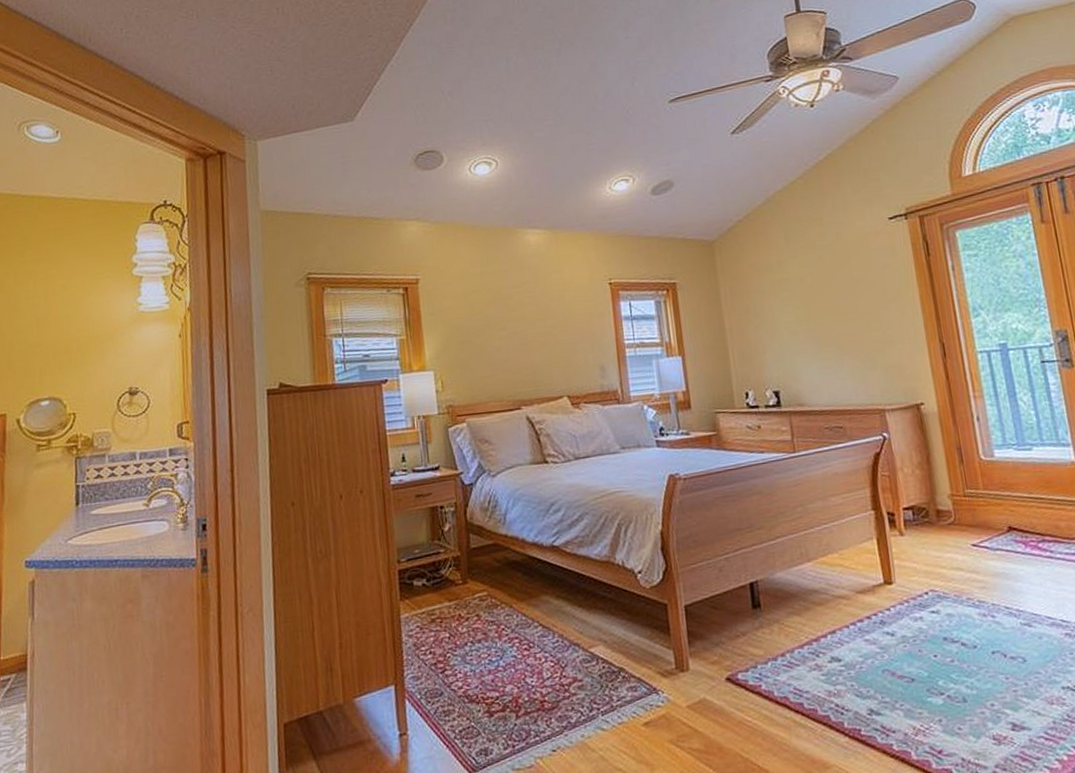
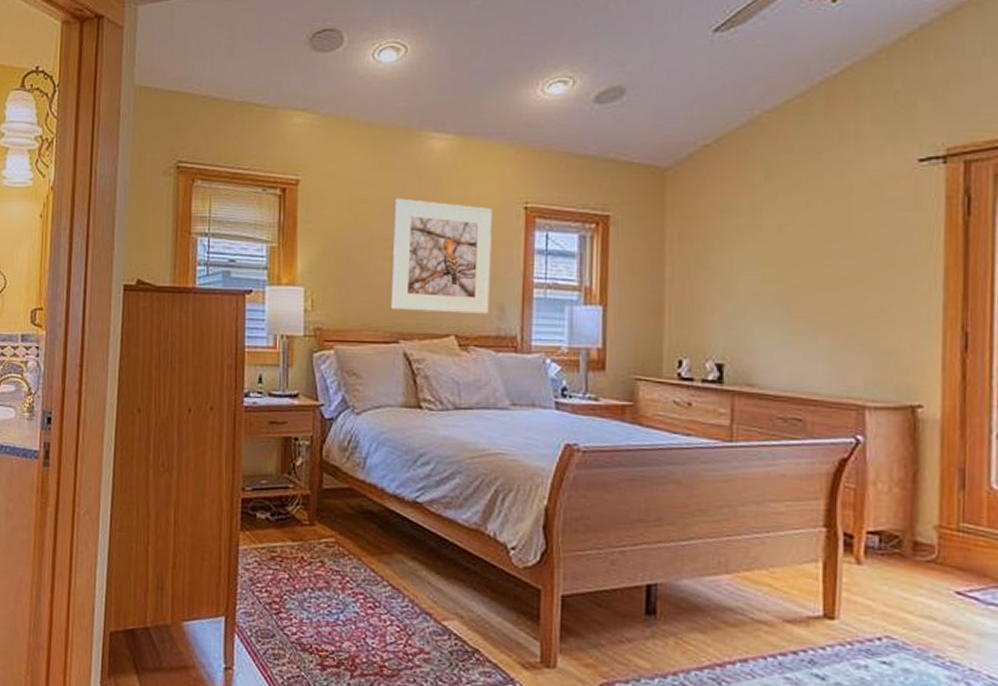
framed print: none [503,285,593,381] -> present [391,198,492,314]

